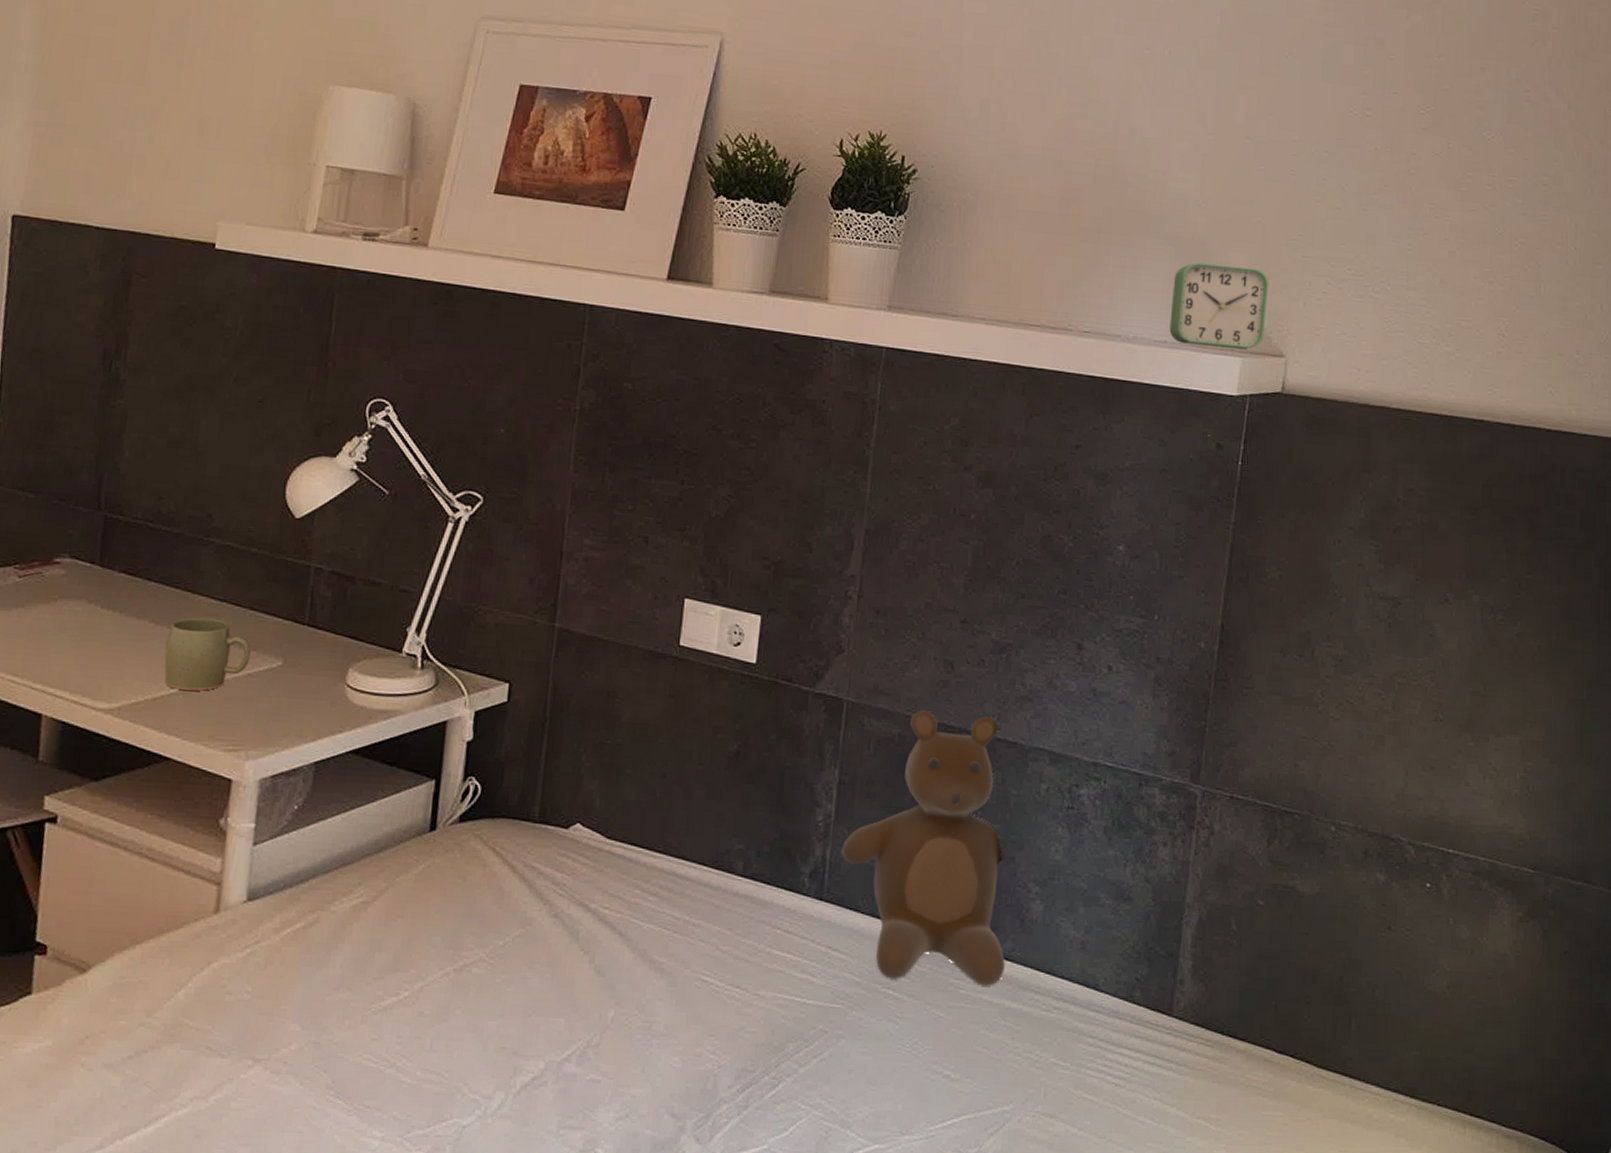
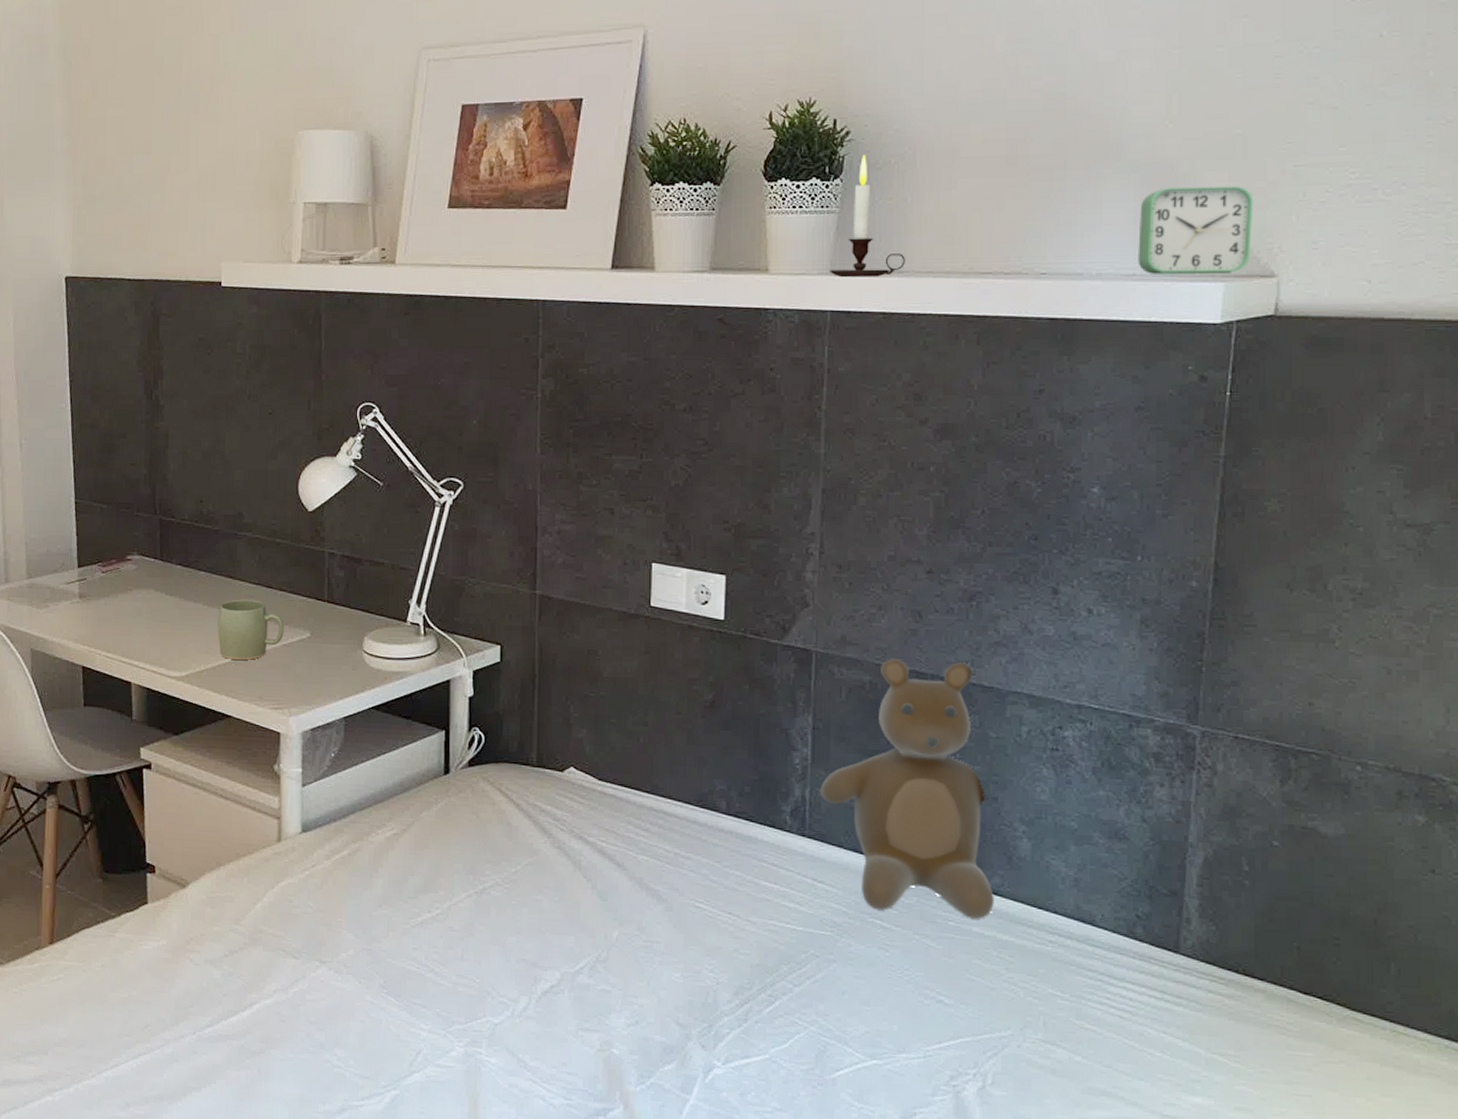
candle: none [888,194,961,318] -> present [830,154,905,278]

